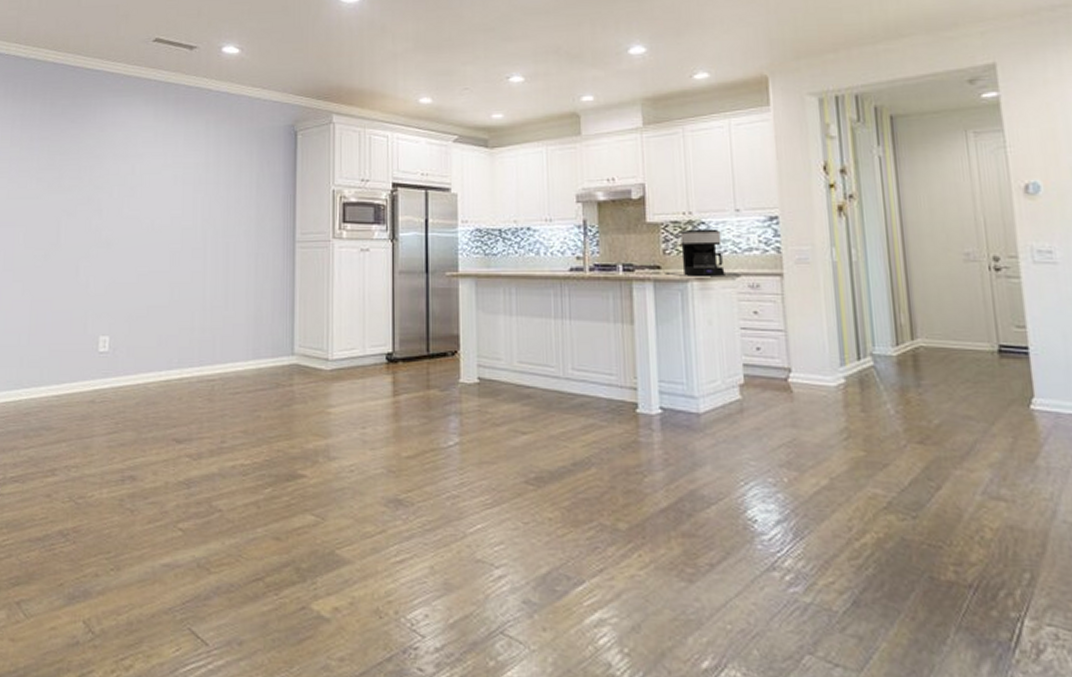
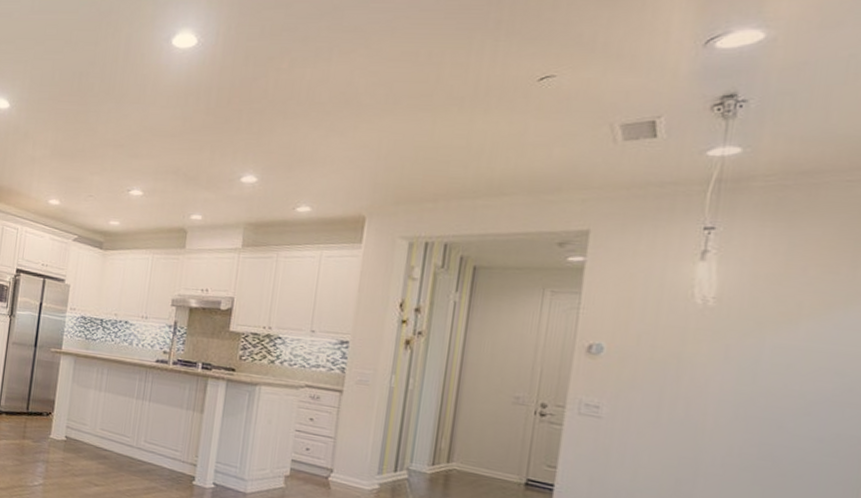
coffee maker: present [665,228,742,276] -> none [238,342,306,387]

